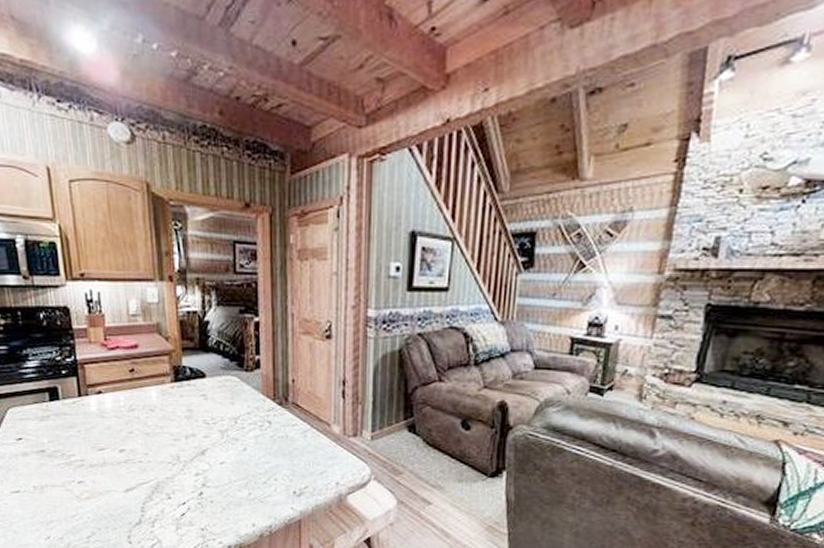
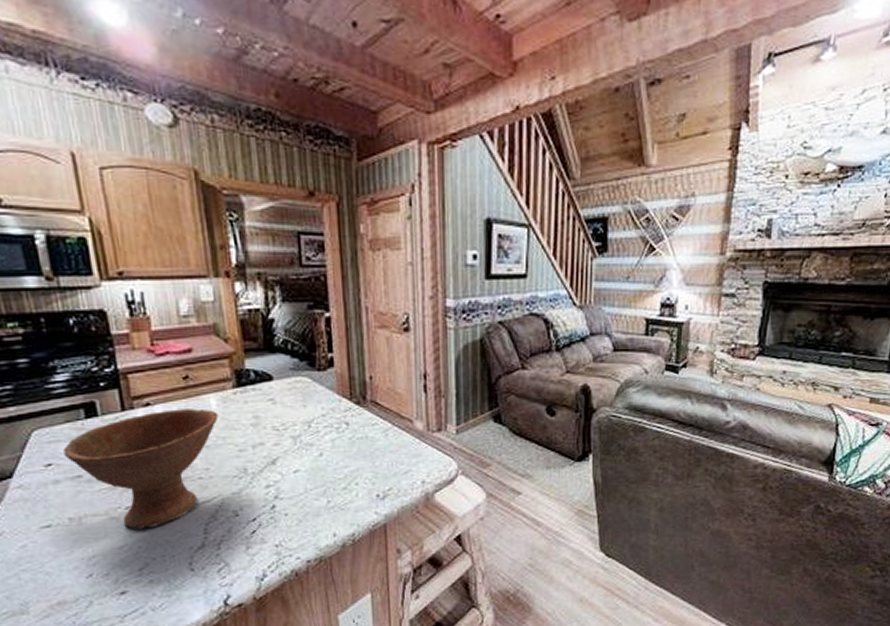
bowl: none [31,398,158,502] -> present [63,408,219,529]

